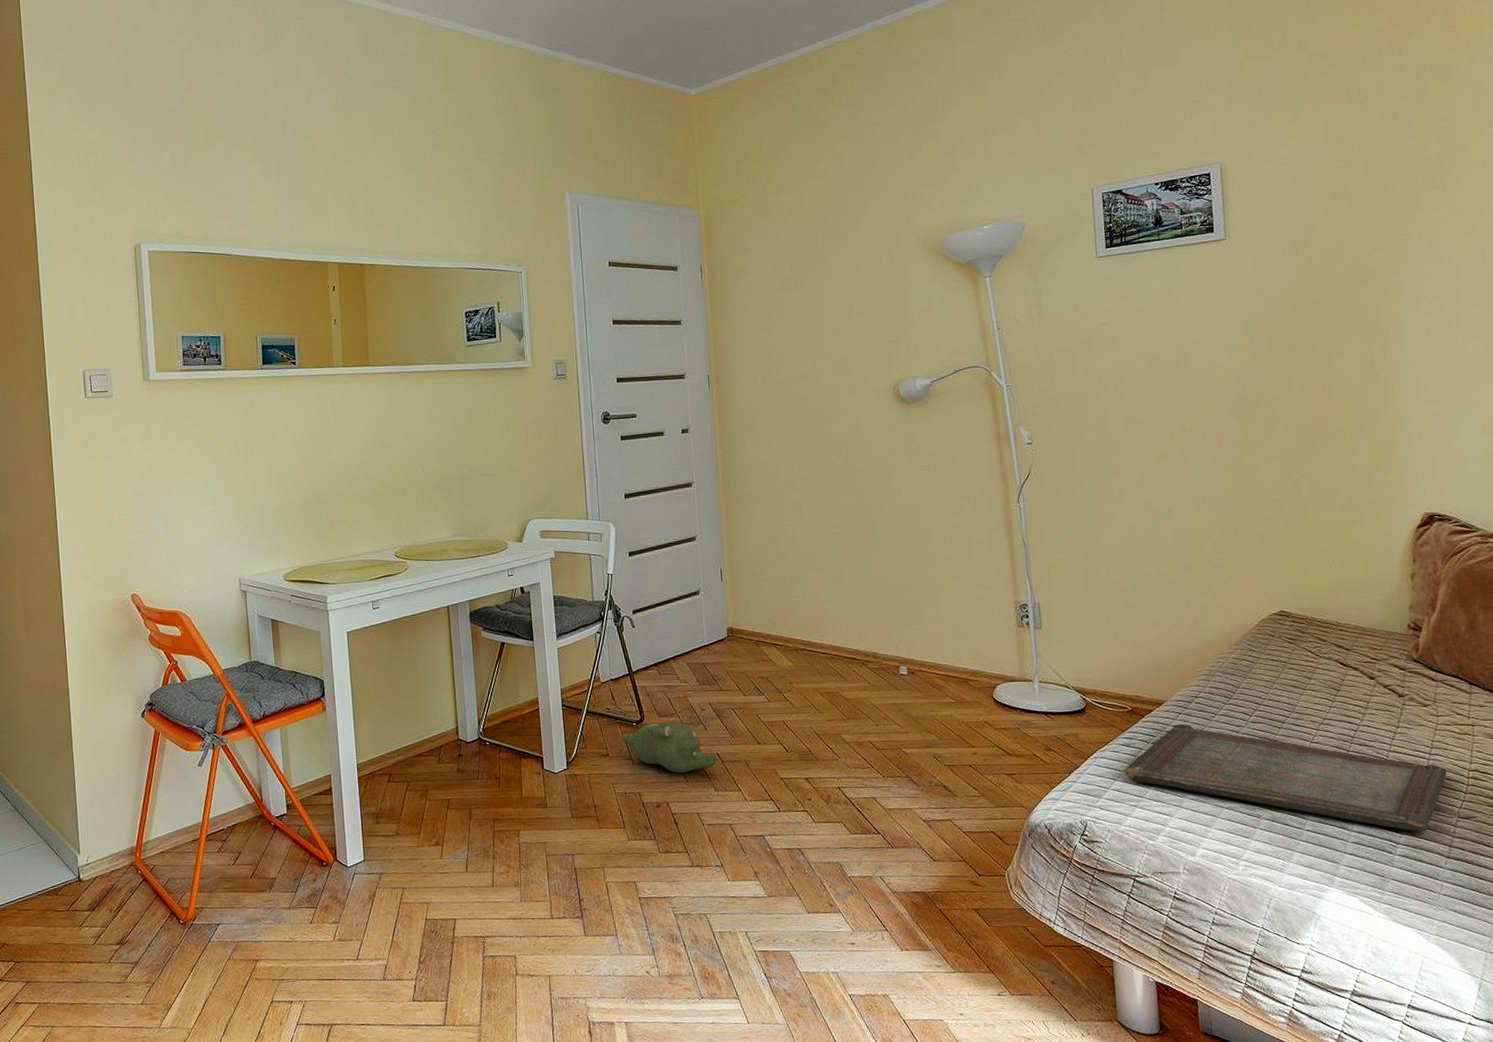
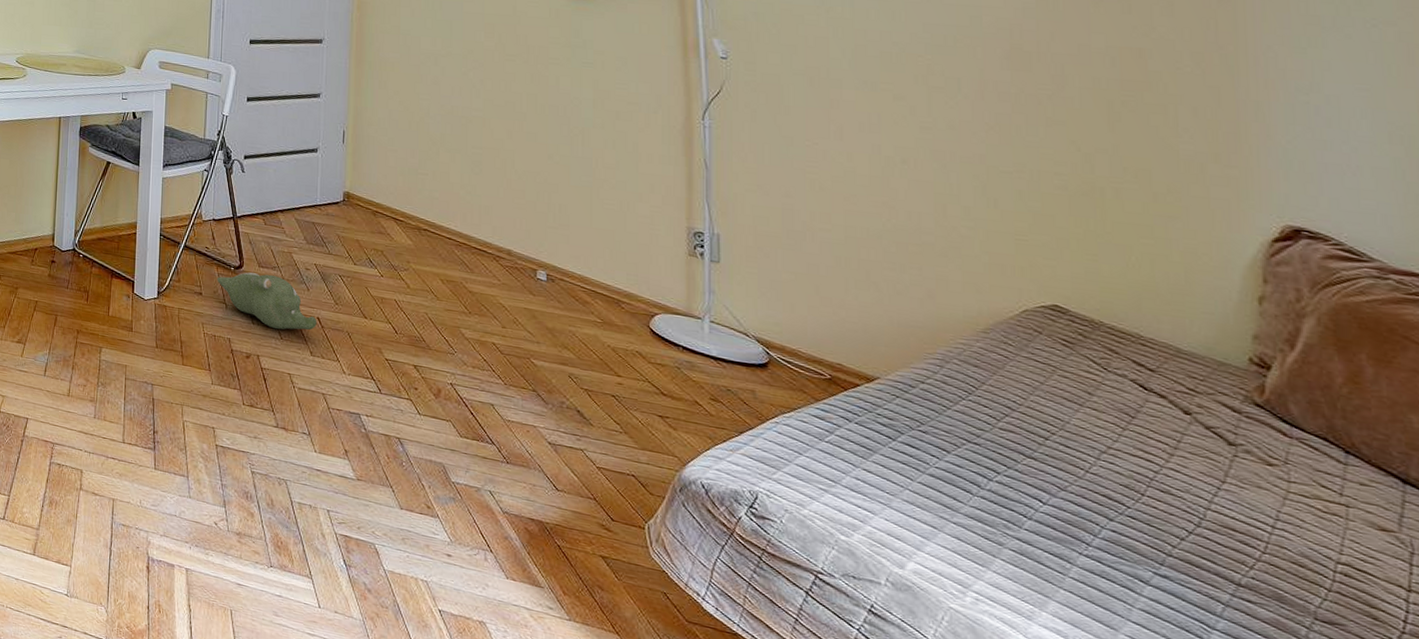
serving tray: present [1123,724,1447,832] -> none [812,408,1299,624]

